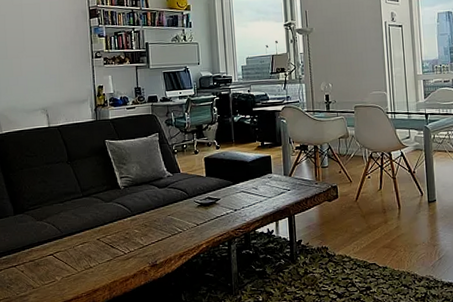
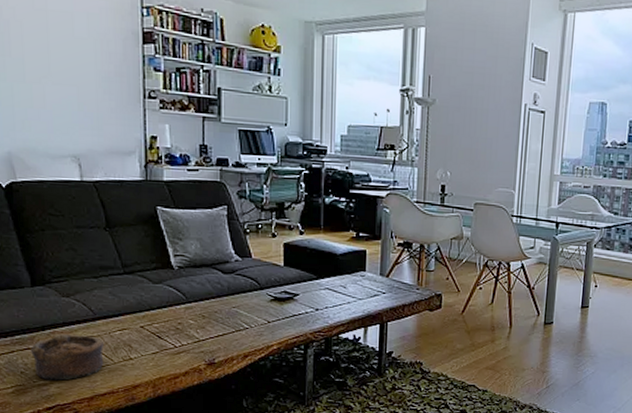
bowl: none [13,251,70,292] -> present [30,334,104,381]

